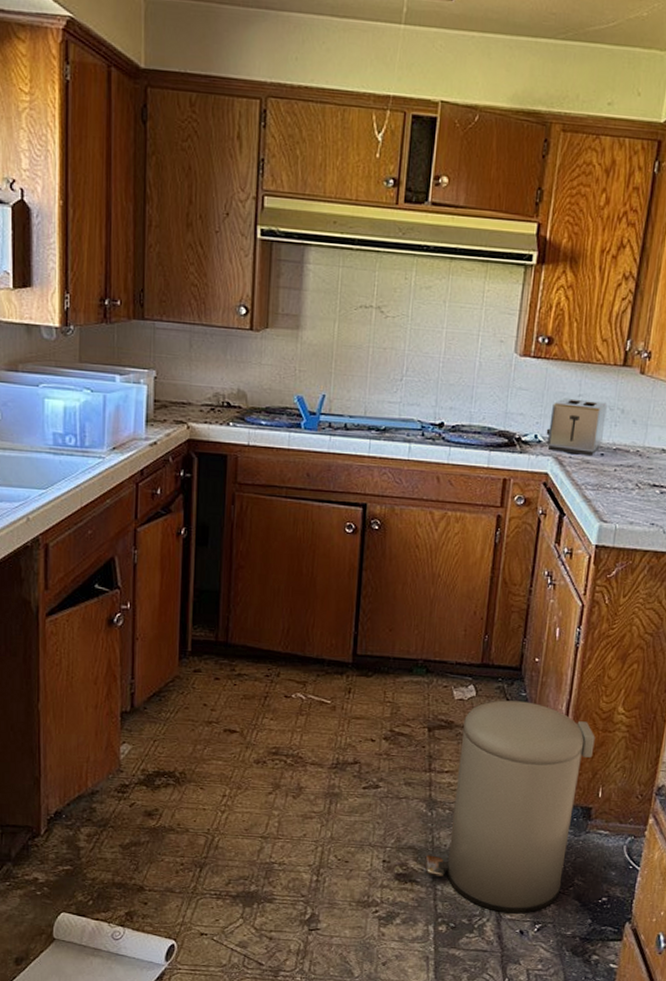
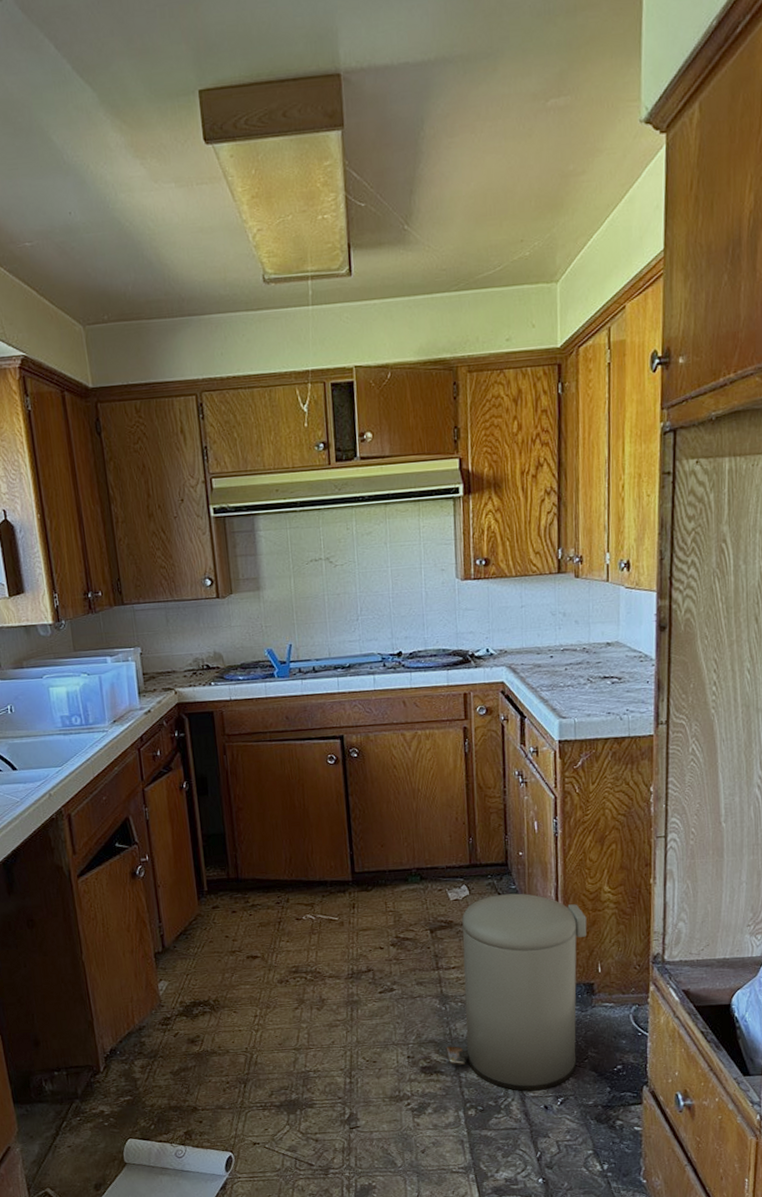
toaster: present [546,398,607,457] -> none [496,609,550,662]

